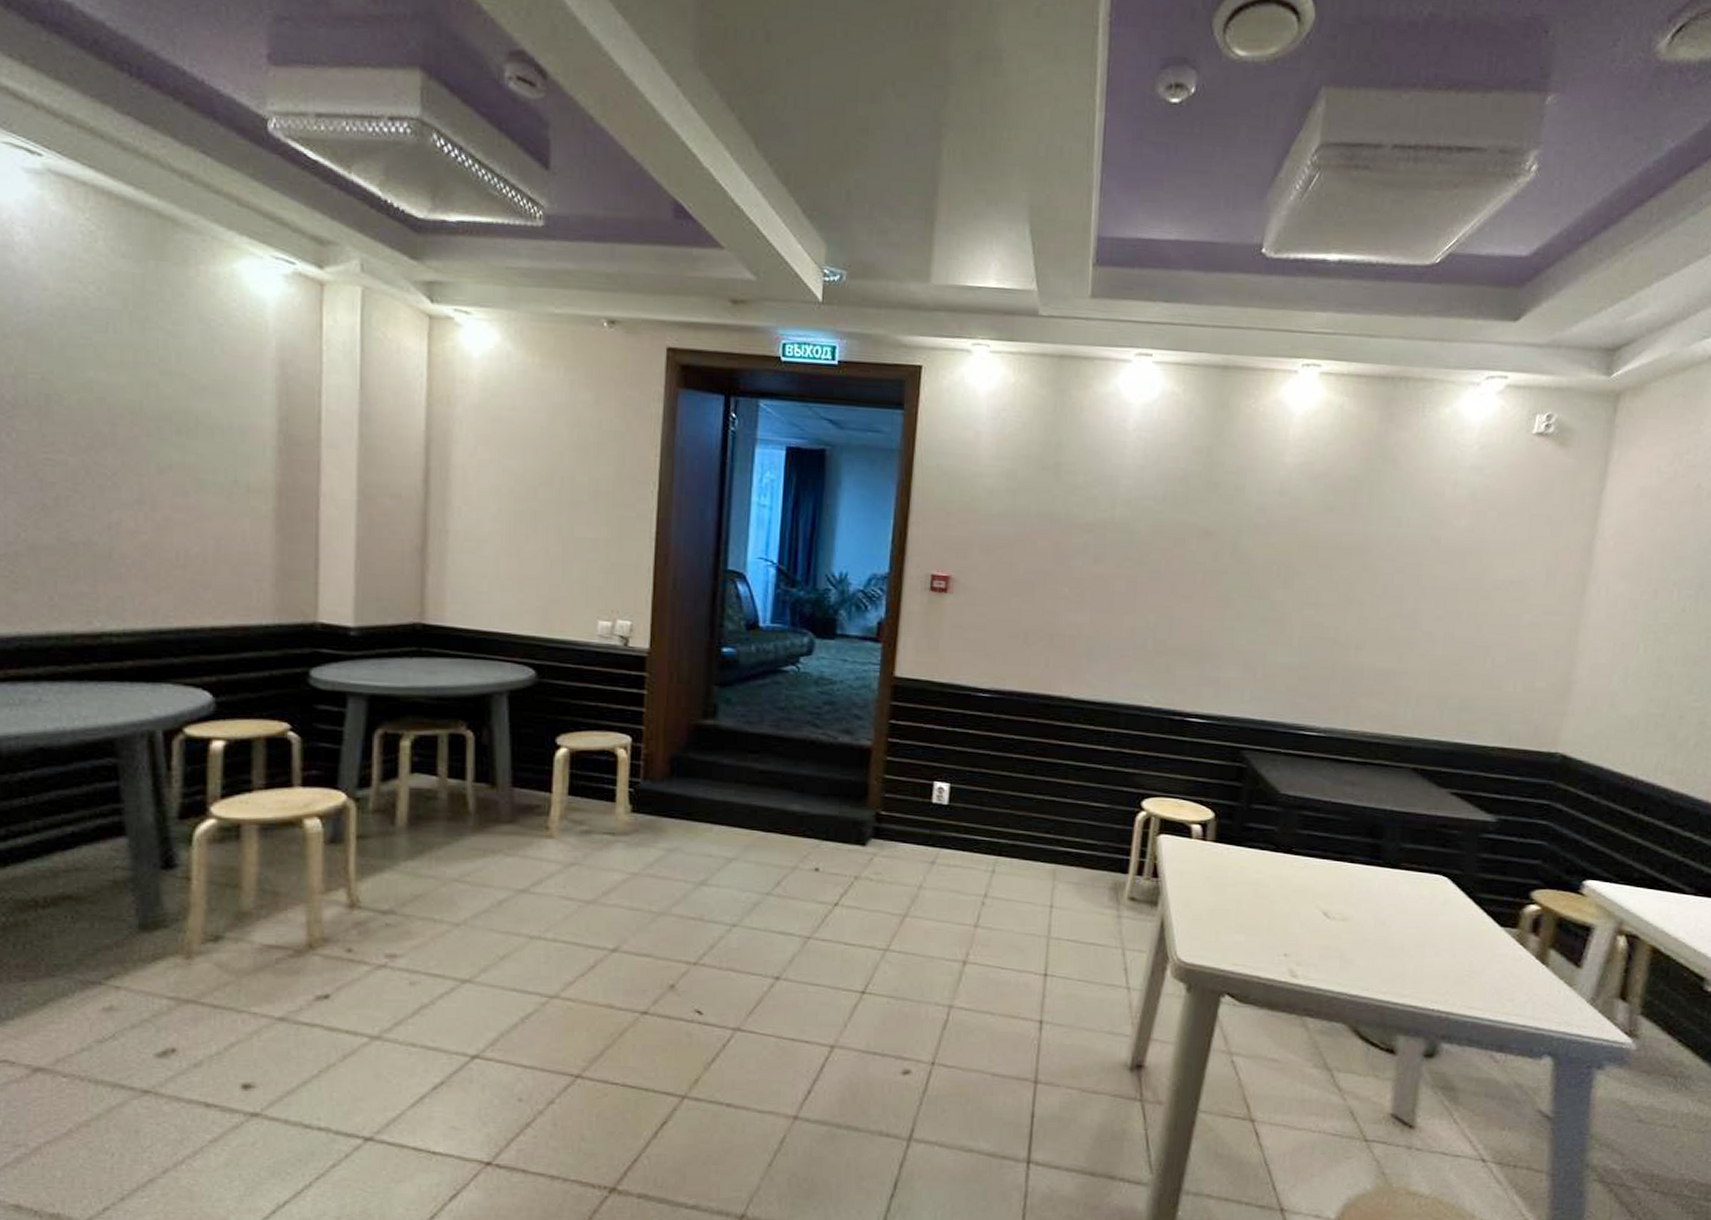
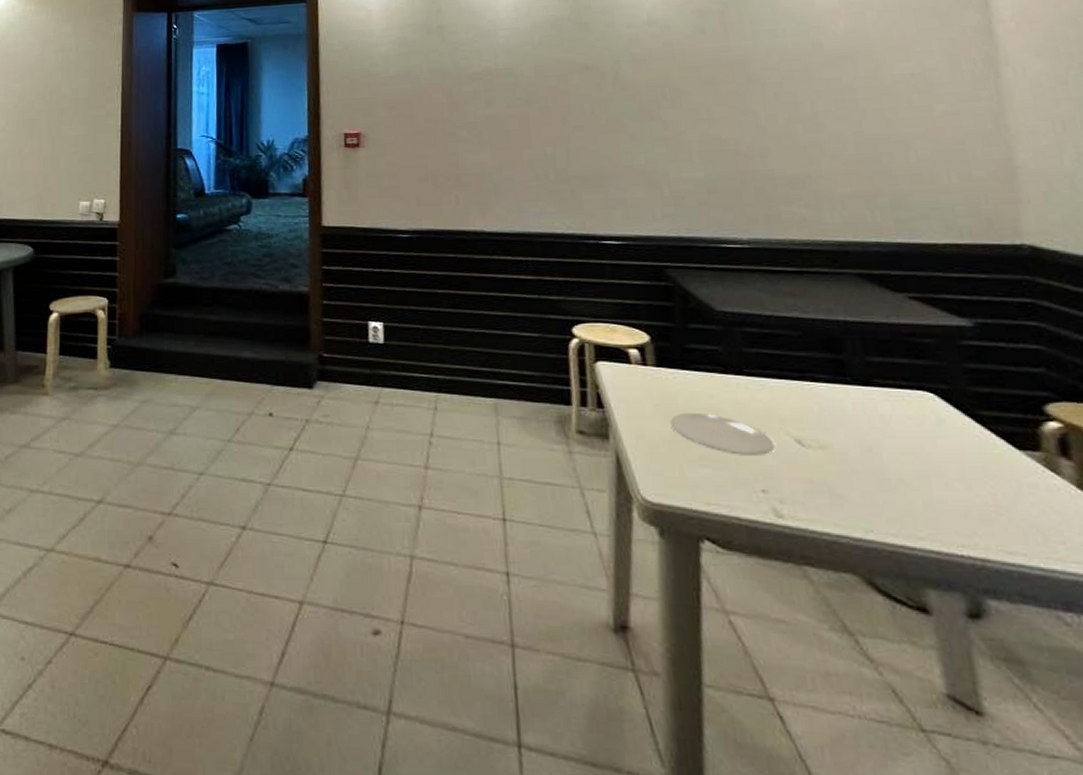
plate: none [1217,885,1305,926] -> present [670,412,775,457]

